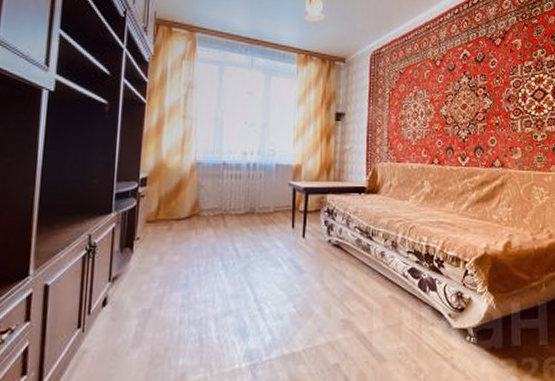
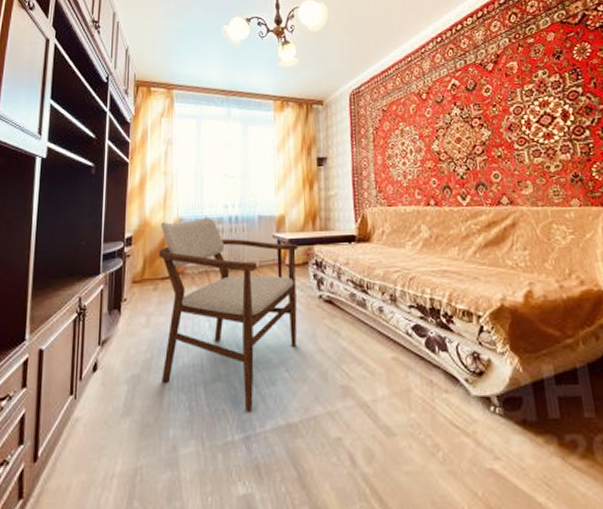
armchair: none [173,163,313,343] -> present [159,218,299,412]

